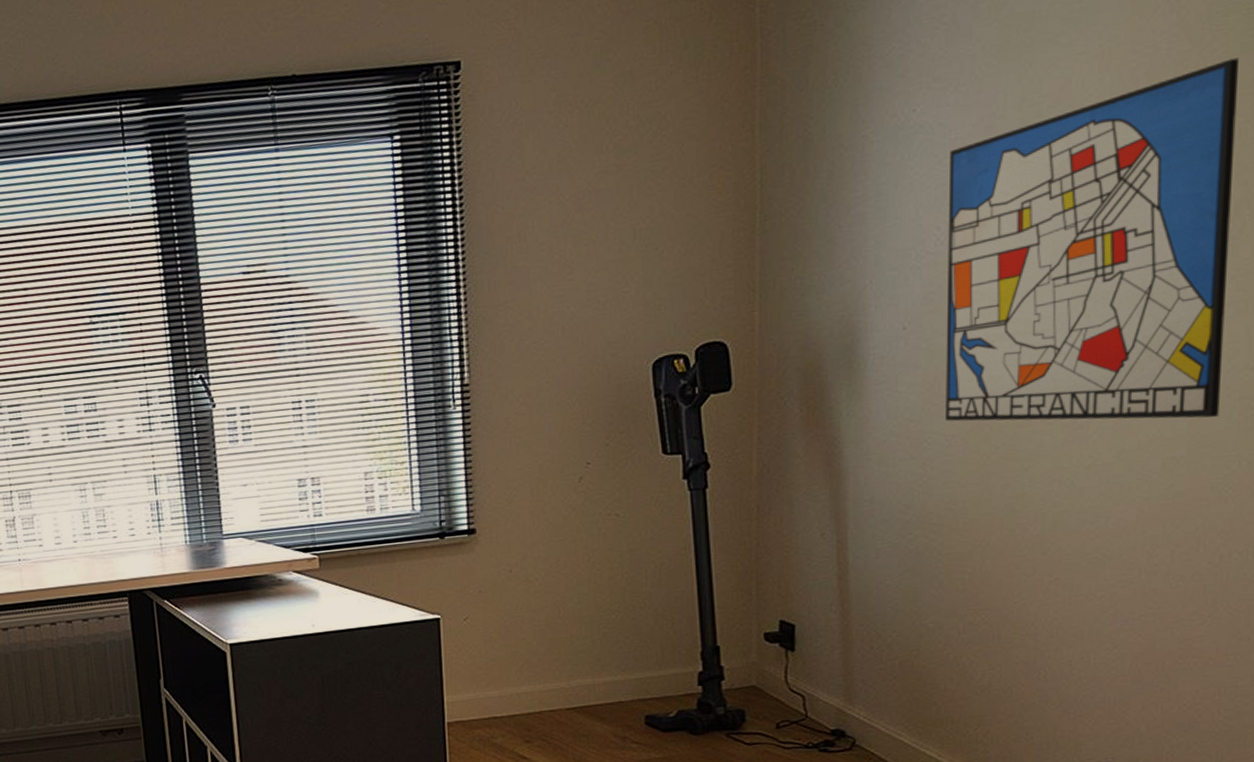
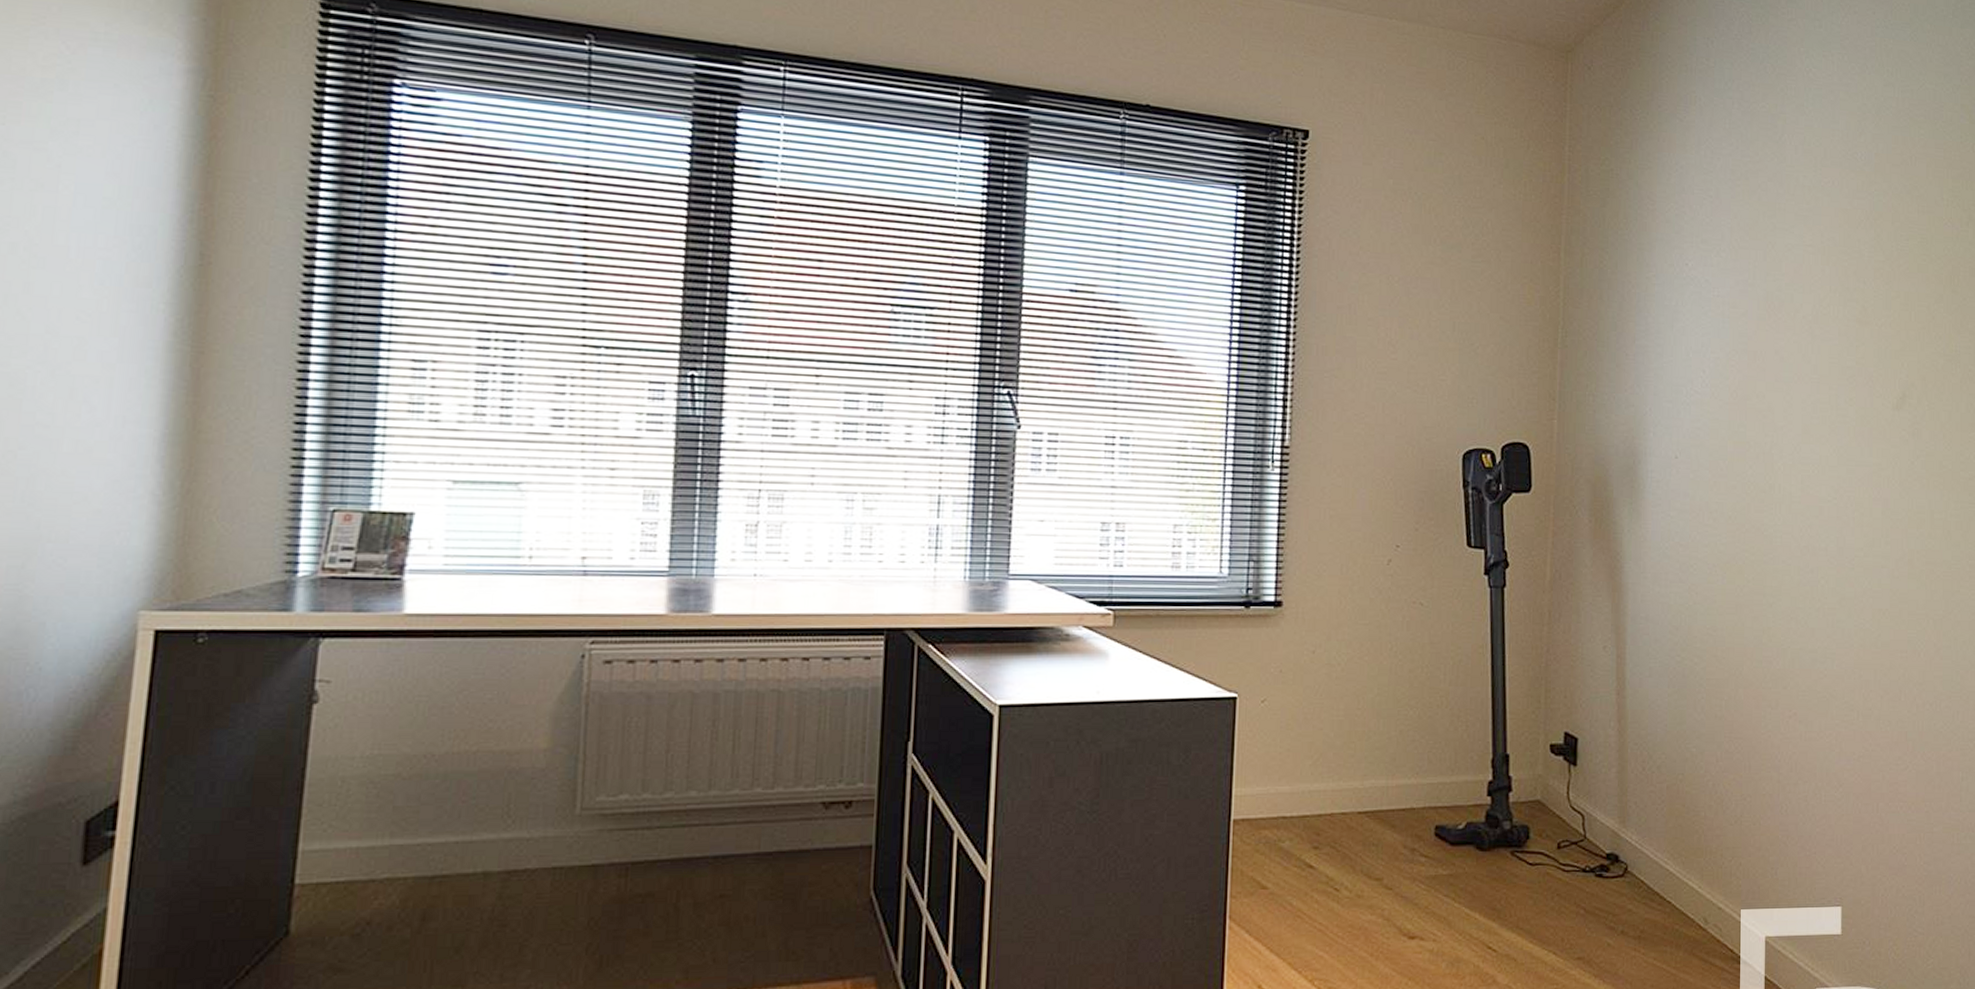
wall art: present [945,58,1240,422] -> none [1708,275,1917,578]

